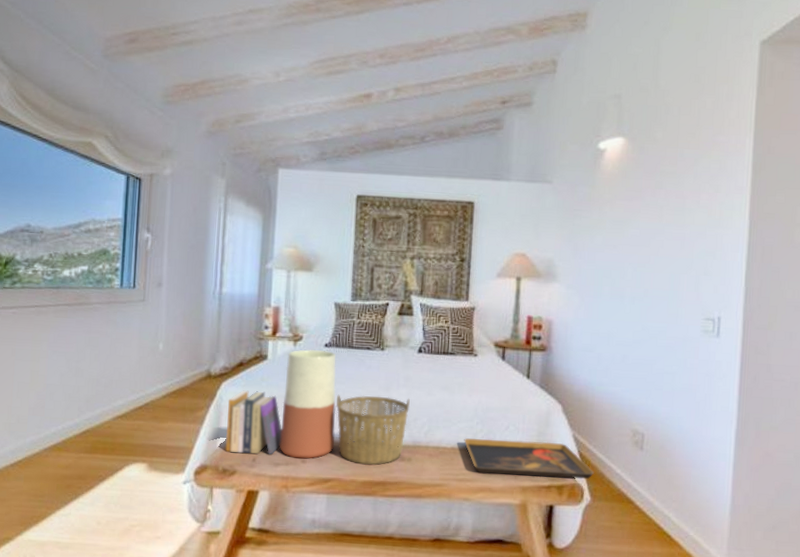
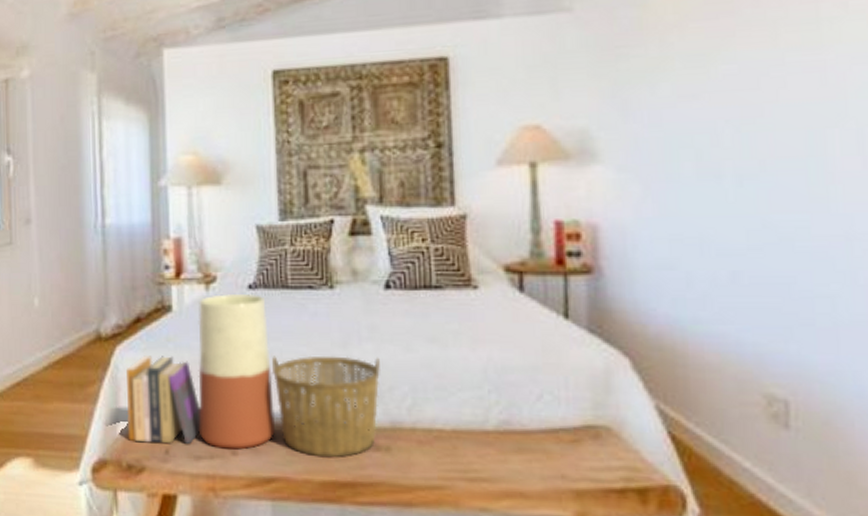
decorative tray: present [464,438,594,480] -> none [470,415,701,479]

